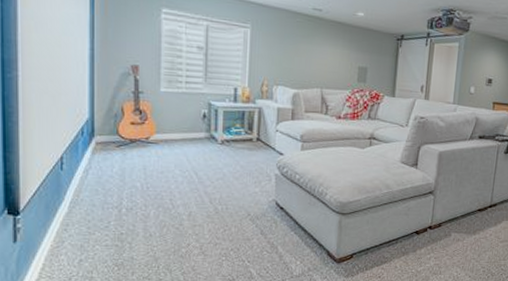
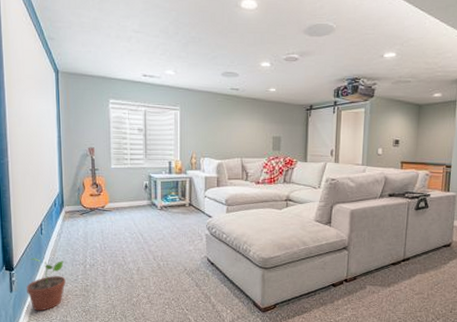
potted plant: none [37,199,93,266] -> present [26,258,66,311]

